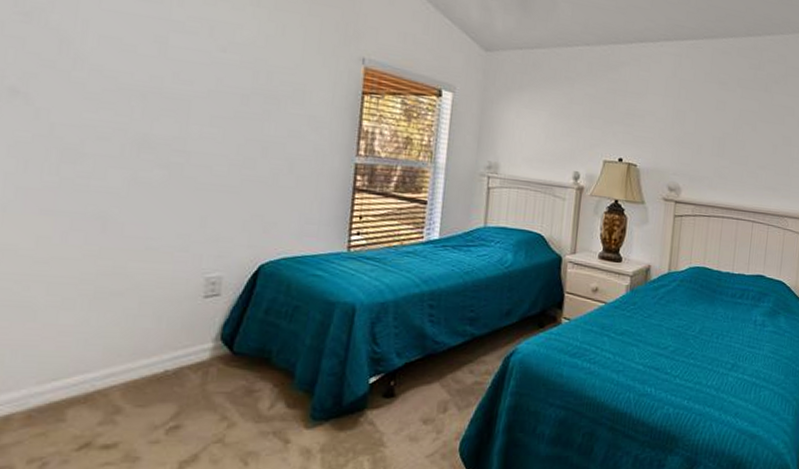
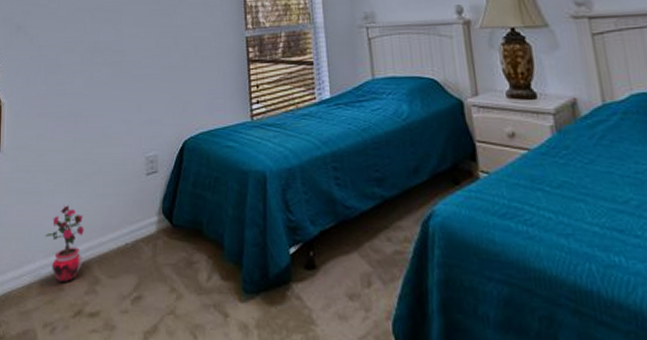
potted plant: none [40,324,104,414] -> present [45,205,84,283]

